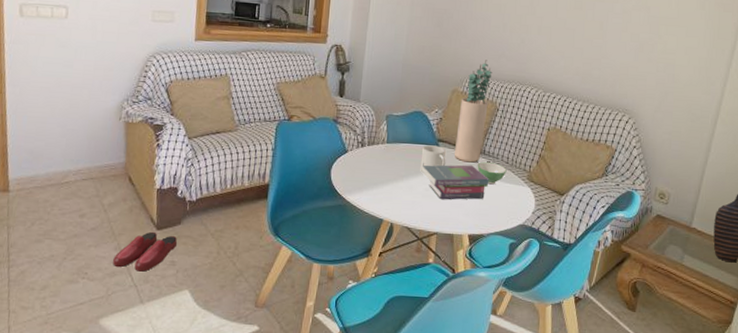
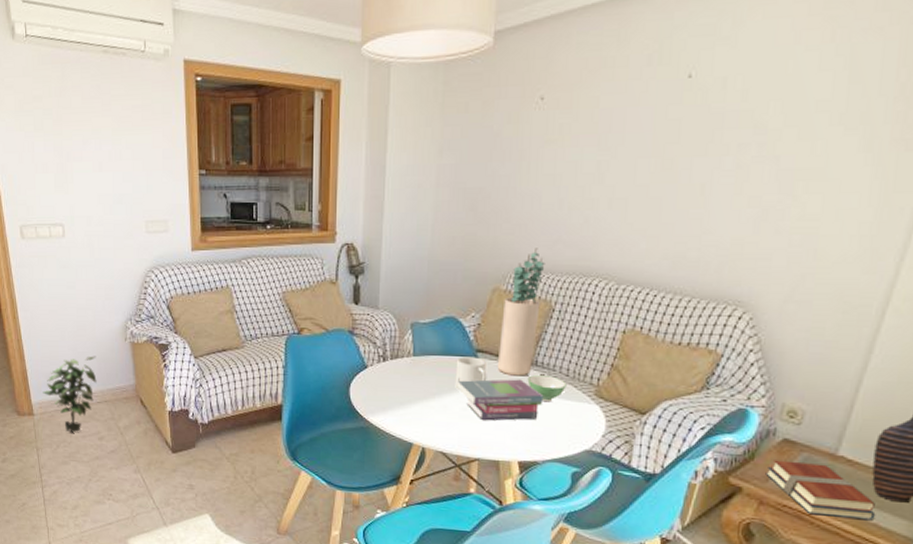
potted plant: none [22,133,87,209] -> present [43,356,97,432]
slippers: present [113,231,177,272] -> none [134,454,193,495]
books: none [646,231,717,277] -> present [765,460,876,521]

